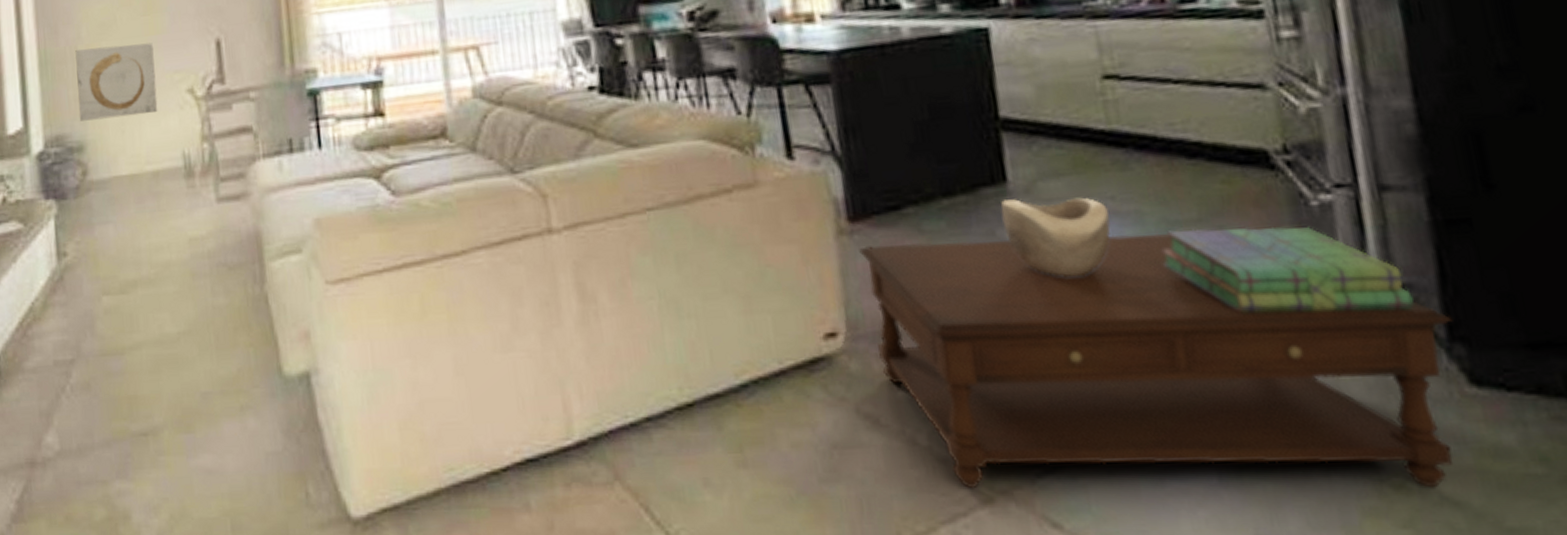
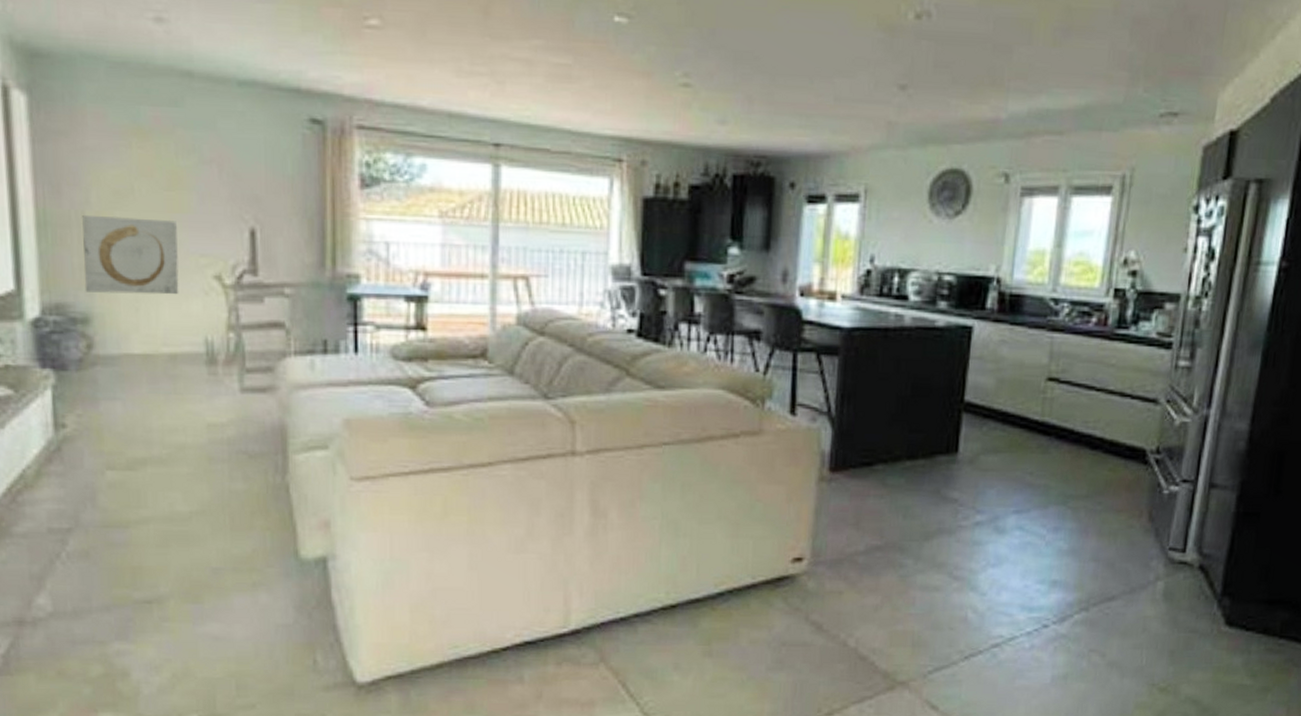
coffee table: present [859,234,1453,489] -> none [831,492,1228,691]
decorative bowl: present [1001,197,1111,278] -> none [947,467,1026,531]
stack of books: present [1161,227,1413,313] -> none [1054,502,1208,571]

